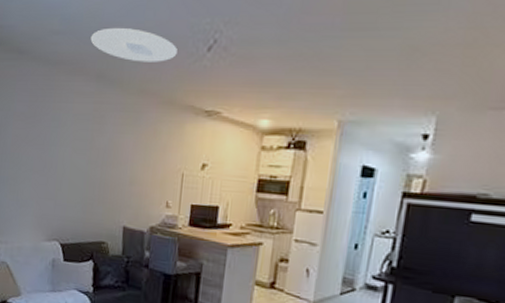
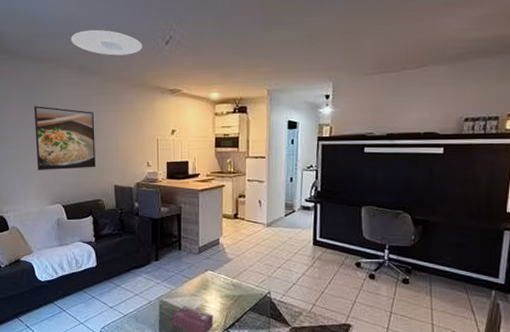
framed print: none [36,119,108,202] -> present [34,106,95,170]

